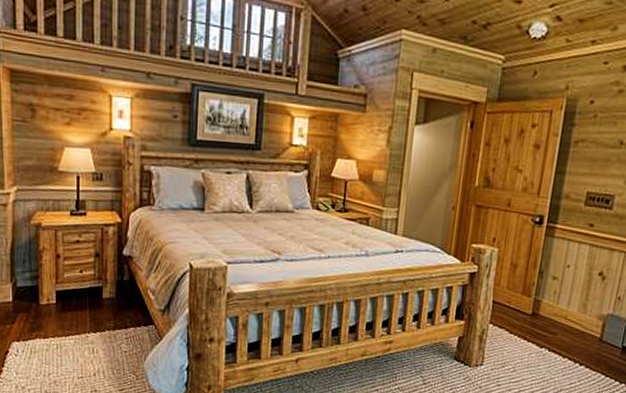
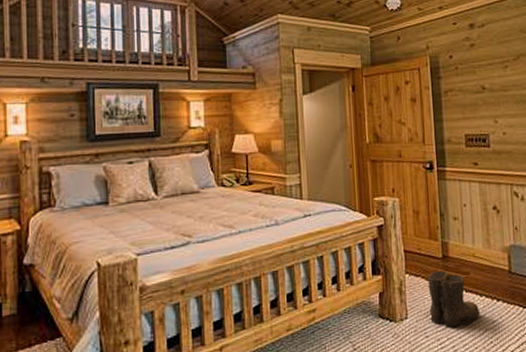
boots: none [506,326,559,382] -> present [426,270,480,328]

